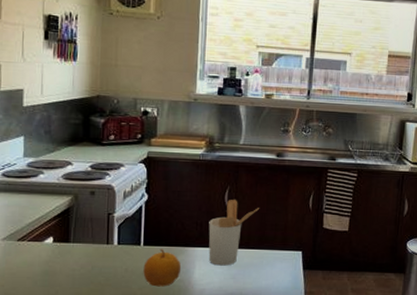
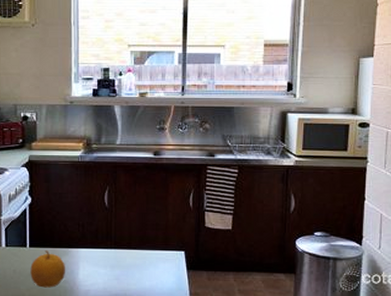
utensil holder: present [208,199,260,266] -> none [90,199,140,267]

